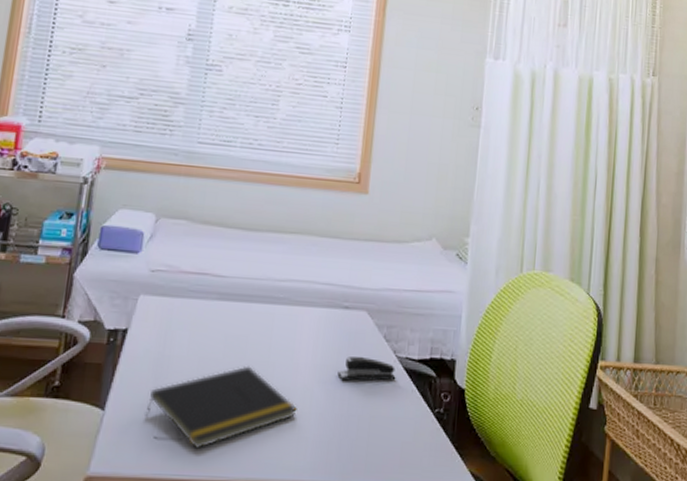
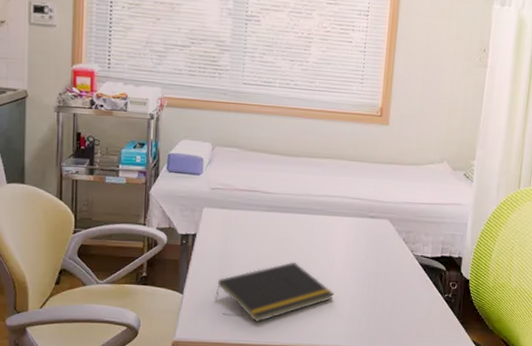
stapler: present [337,356,396,381] -> none [366,254,413,274]

